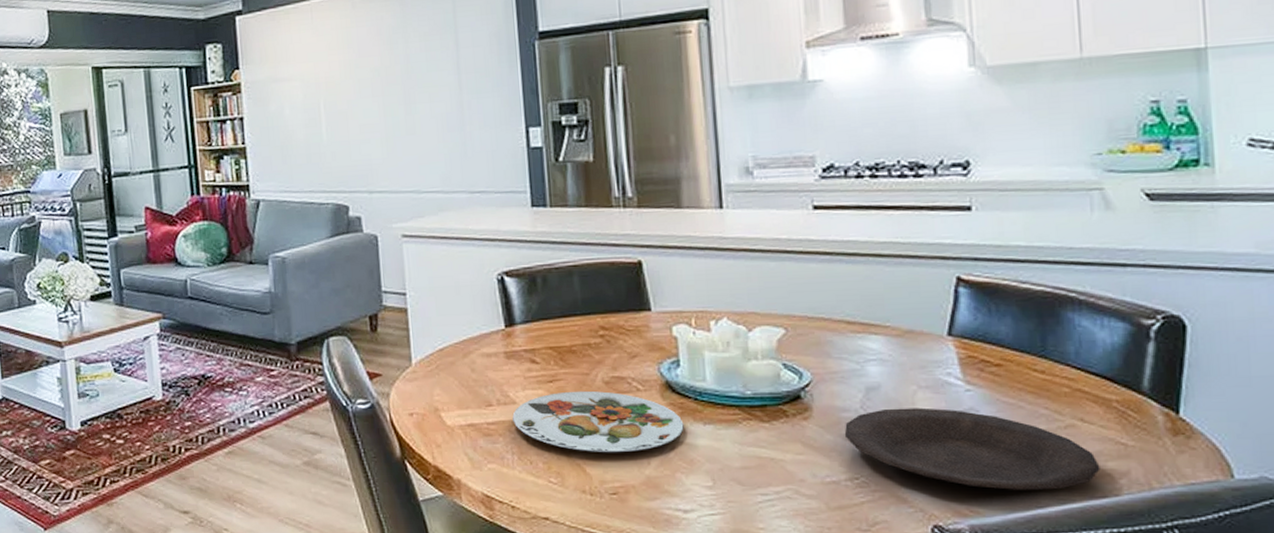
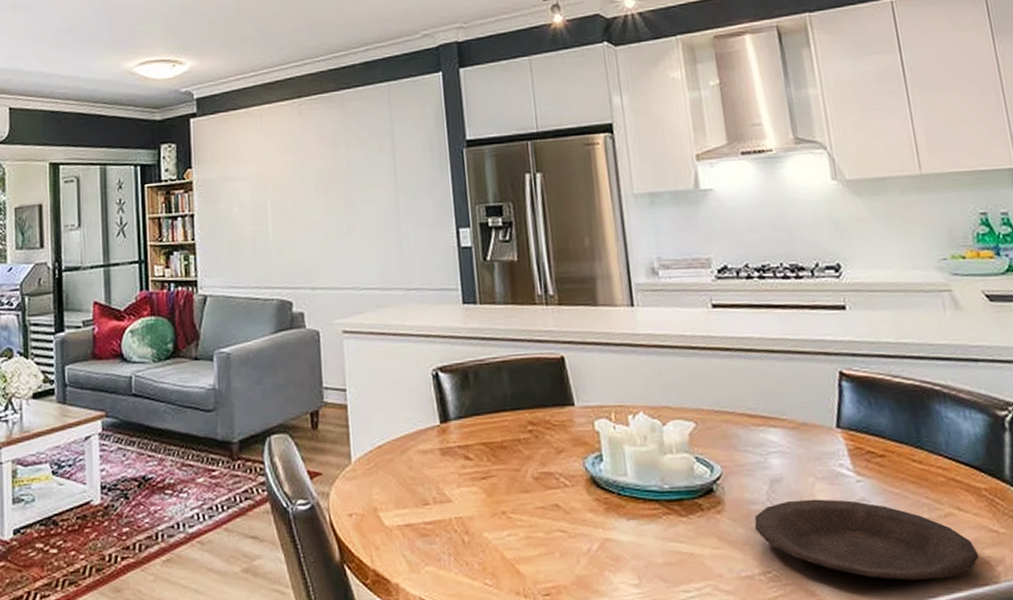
plate: present [512,390,684,453] -> none [448,487,610,552]

